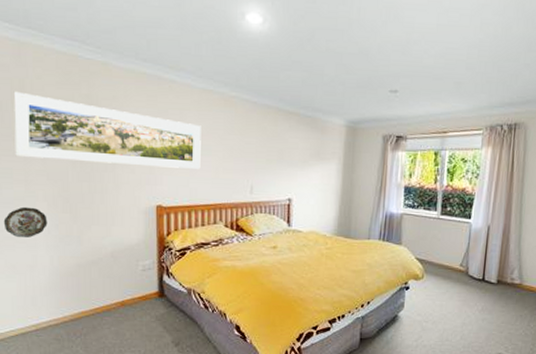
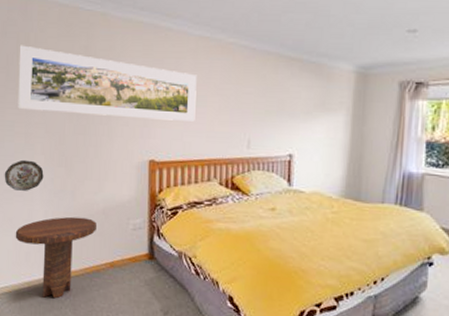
side table: none [19,260,105,339] -> present [15,216,96,299]

